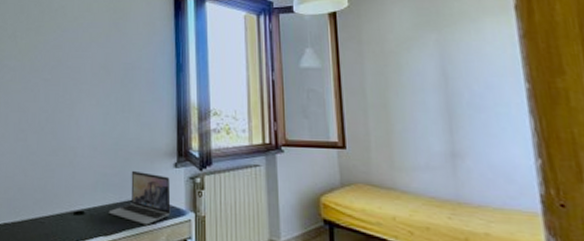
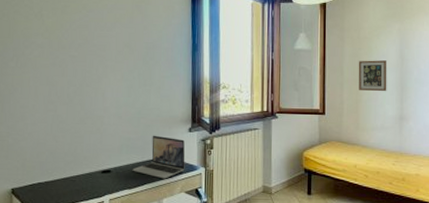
picture frame: none [384,79,429,120] -> present [358,60,387,92]

